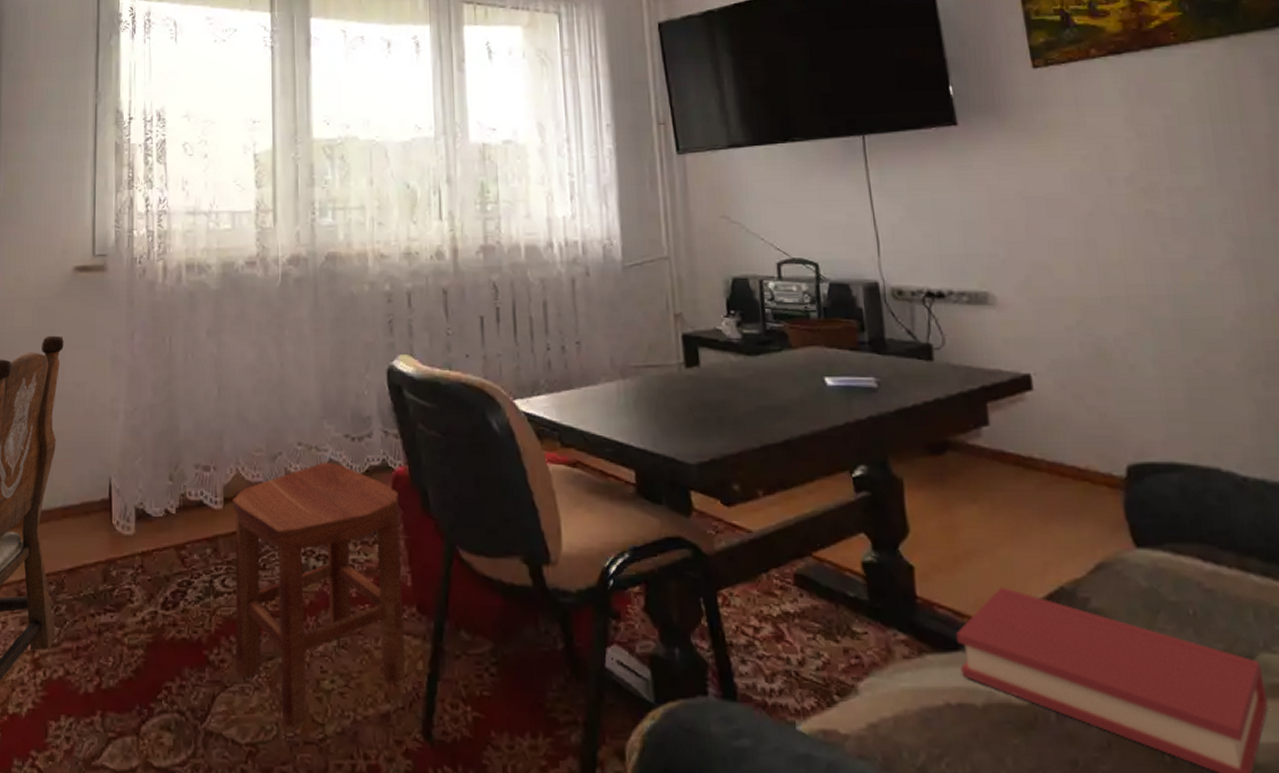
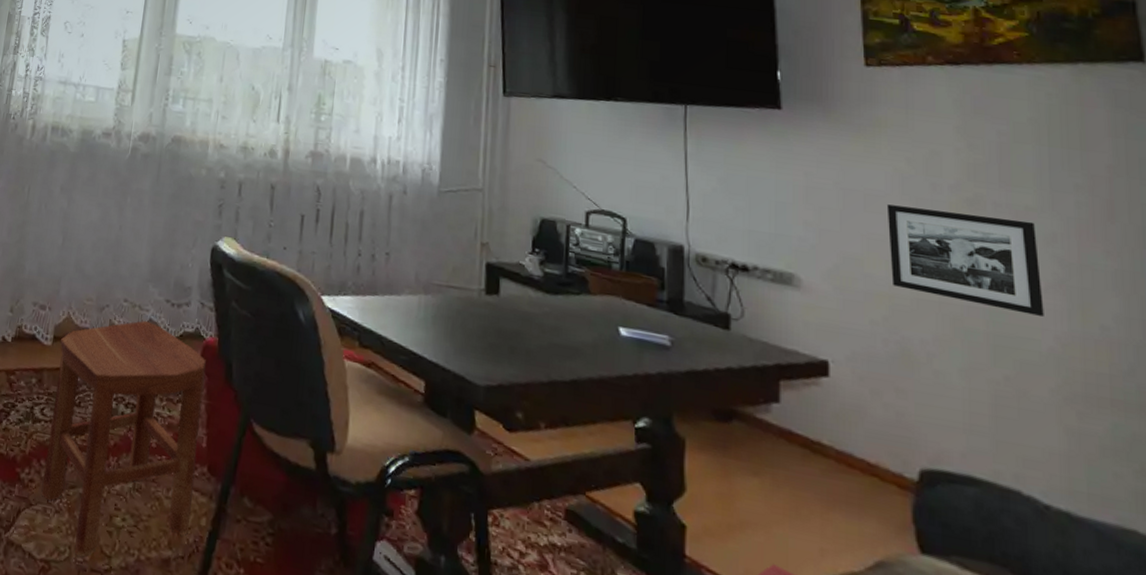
picture frame: none [1068,201,1224,294] -> present [886,204,1044,316]

